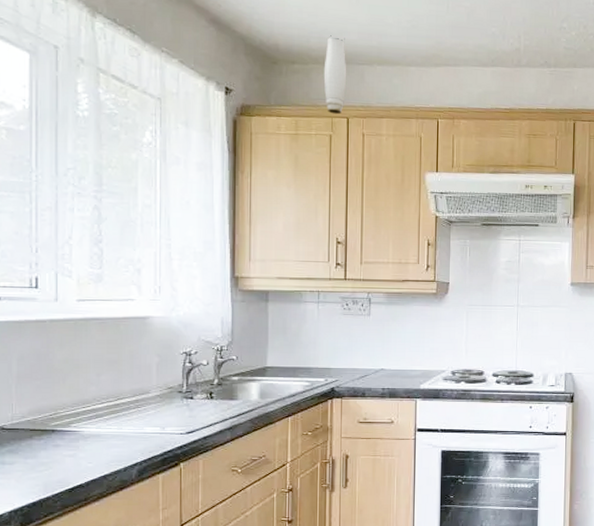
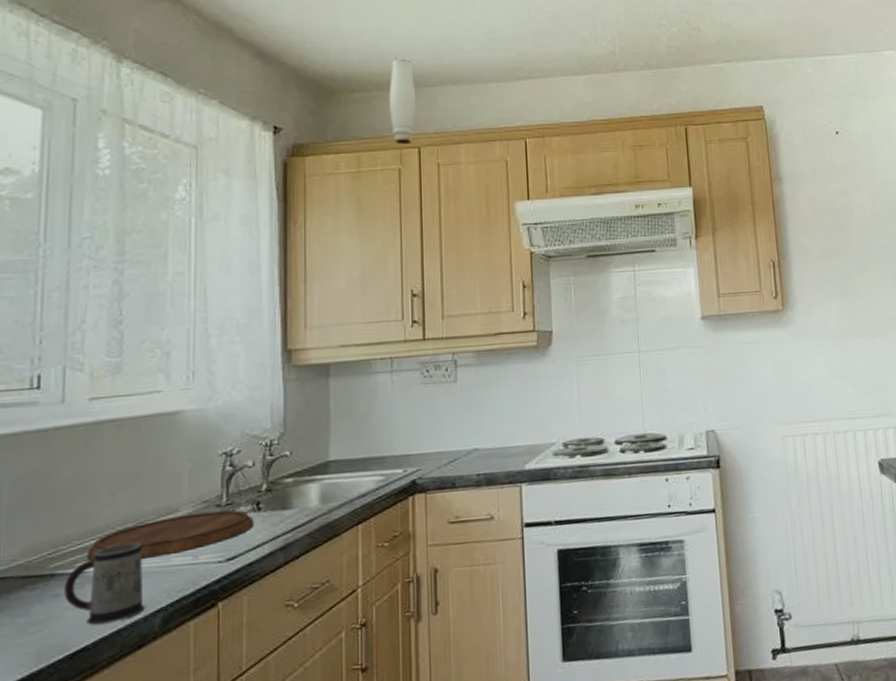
mug: none [63,413,125,470] -> present [64,542,145,625]
cutting board: none [79,396,208,425] -> present [87,510,254,561]

